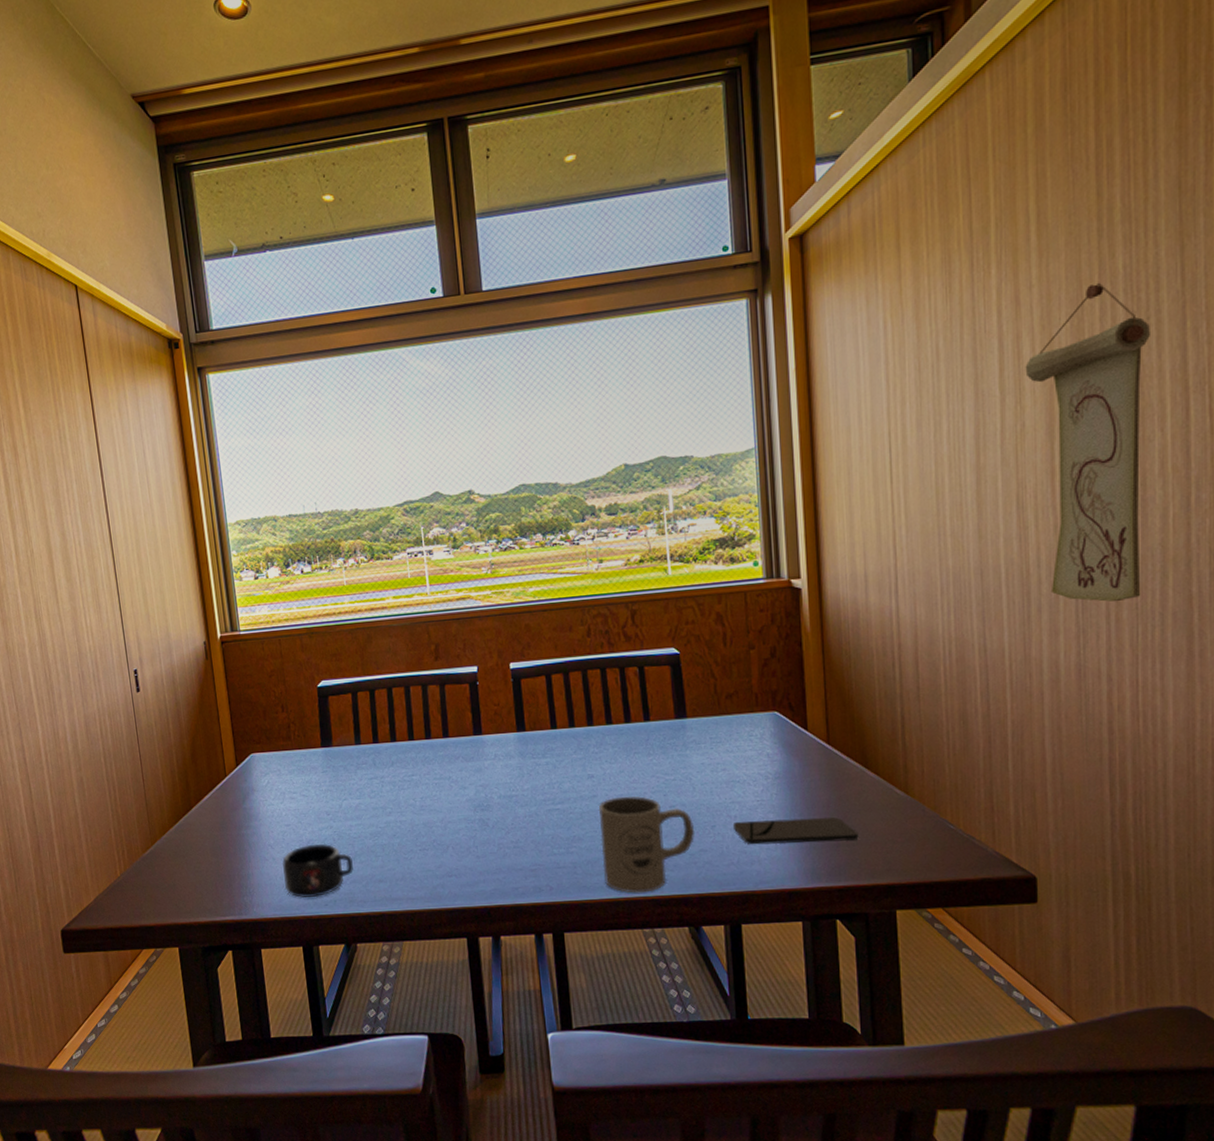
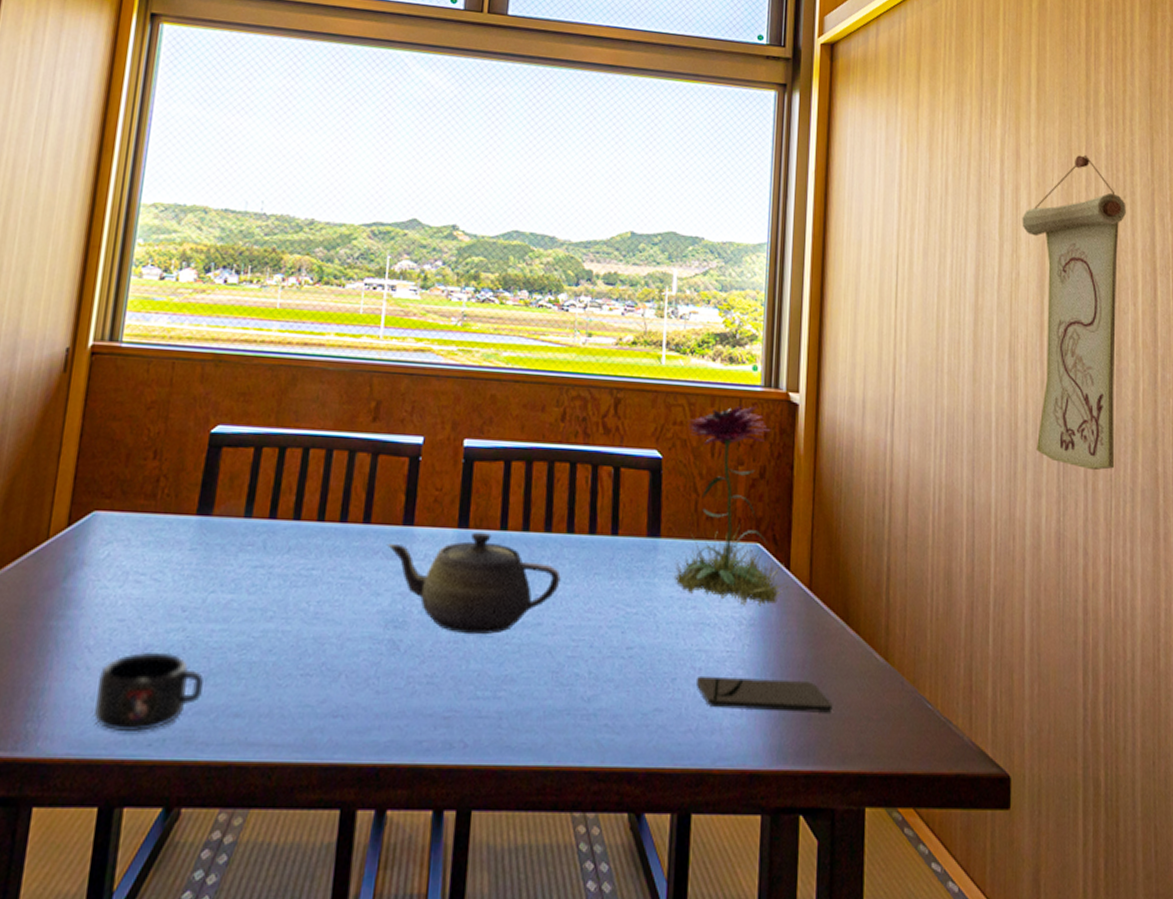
teapot: none [464,732,607,810] -> present [386,531,561,635]
mug: present [598,796,695,893] -> none [534,628,652,761]
flower: none [698,596,808,764] -> present [673,403,789,607]

